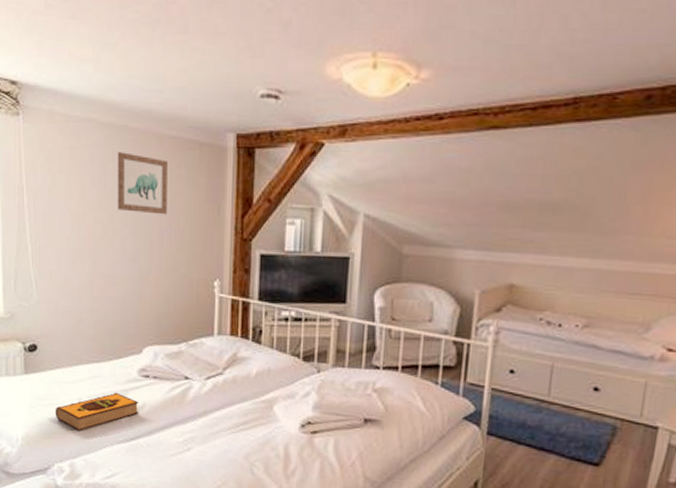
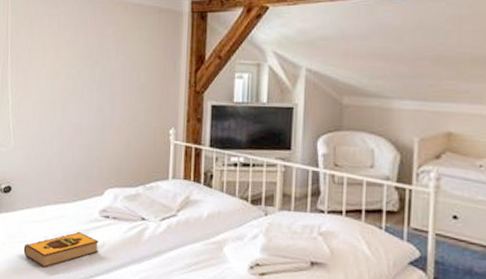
wall art: present [117,152,167,215] -> none [87,18,131,71]

